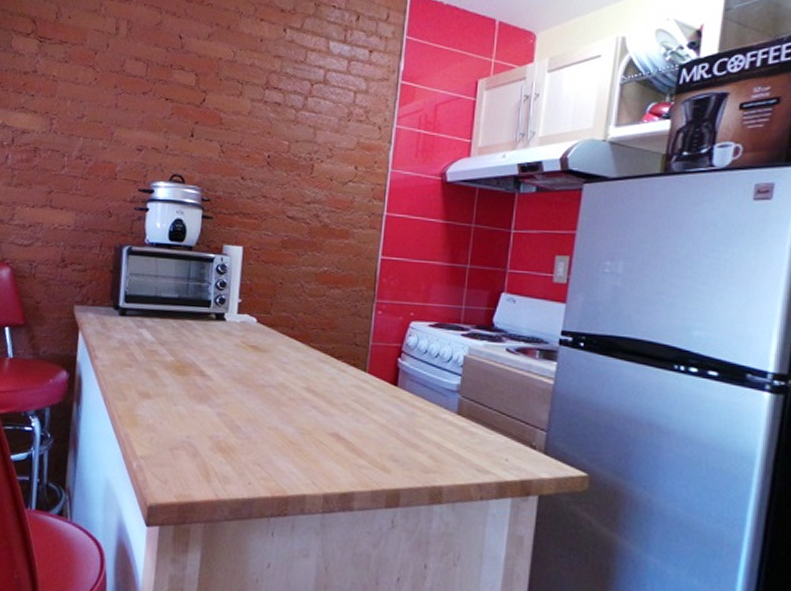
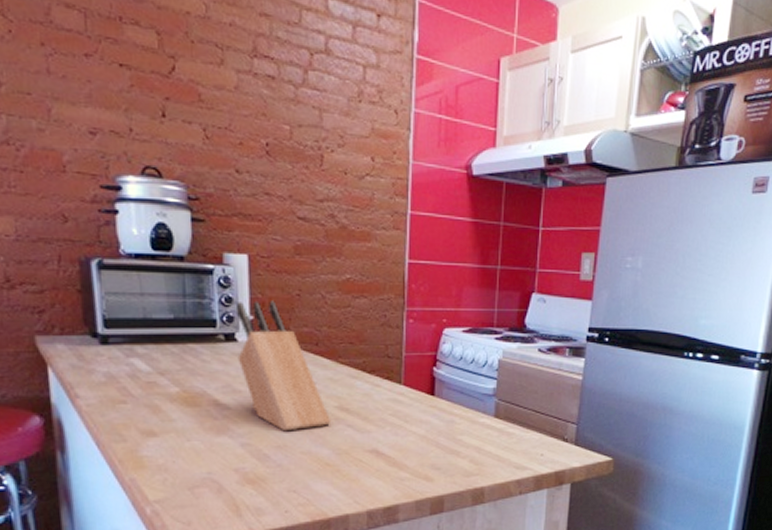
knife block: none [224,286,299,407] -> present [235,300,332,432]

